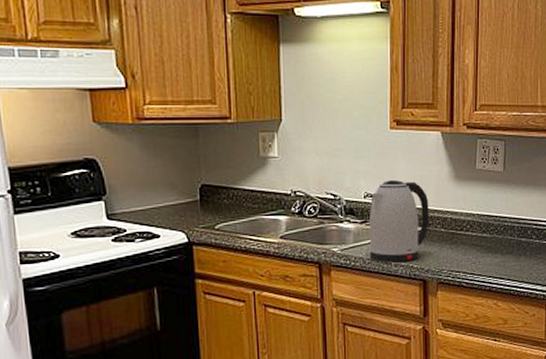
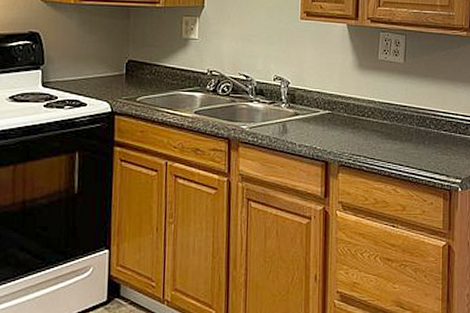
kettle: present [369,180,429,263] -> none [275,66,334,143]

